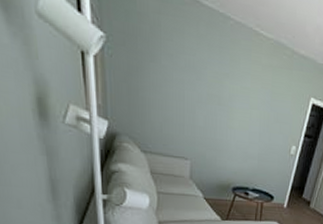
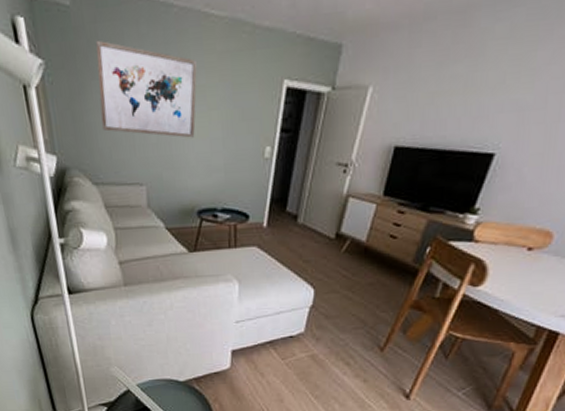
wall art: none [155,29,246,128] -> present [96,40,198,138]

